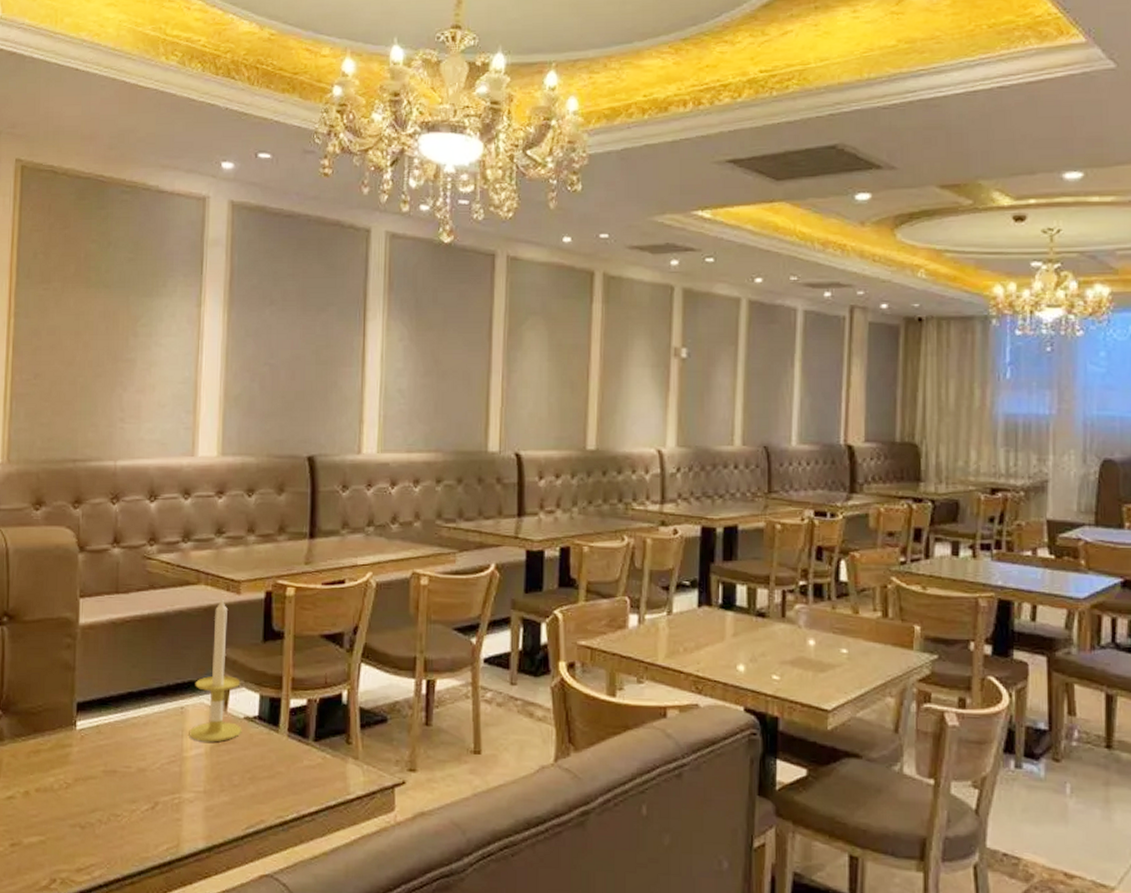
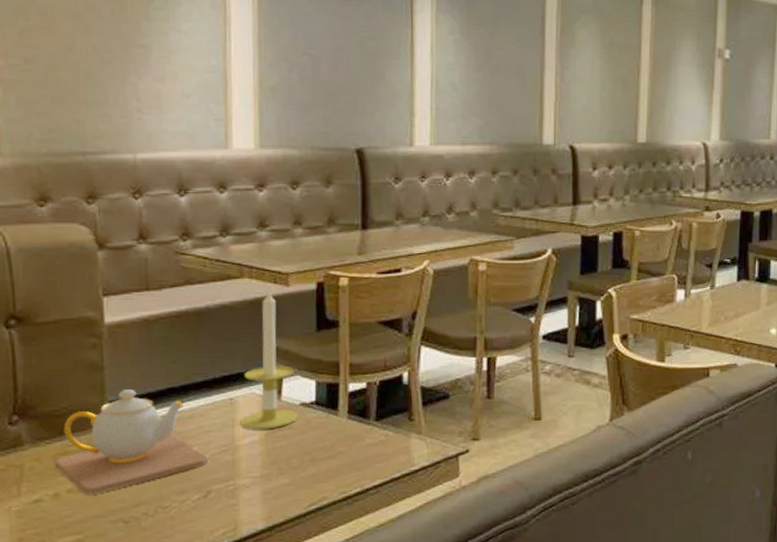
teapot: none [27,690,158,796] -> present [54,388,209,495]

